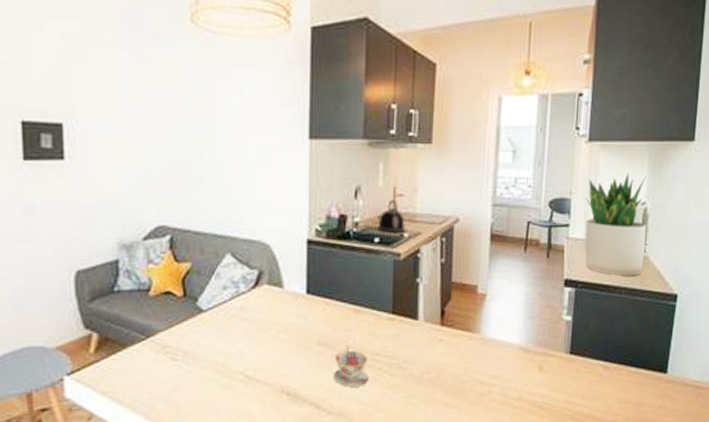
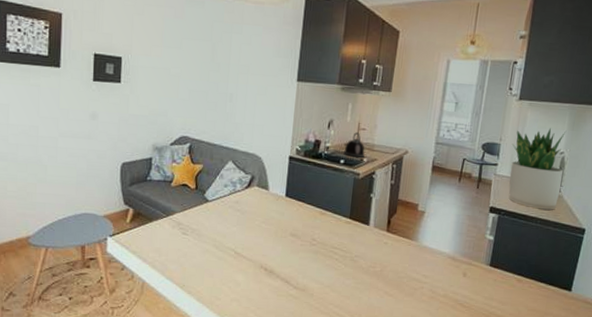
teacup: present [332,347,368,387] -> none [300,240,328,271]

